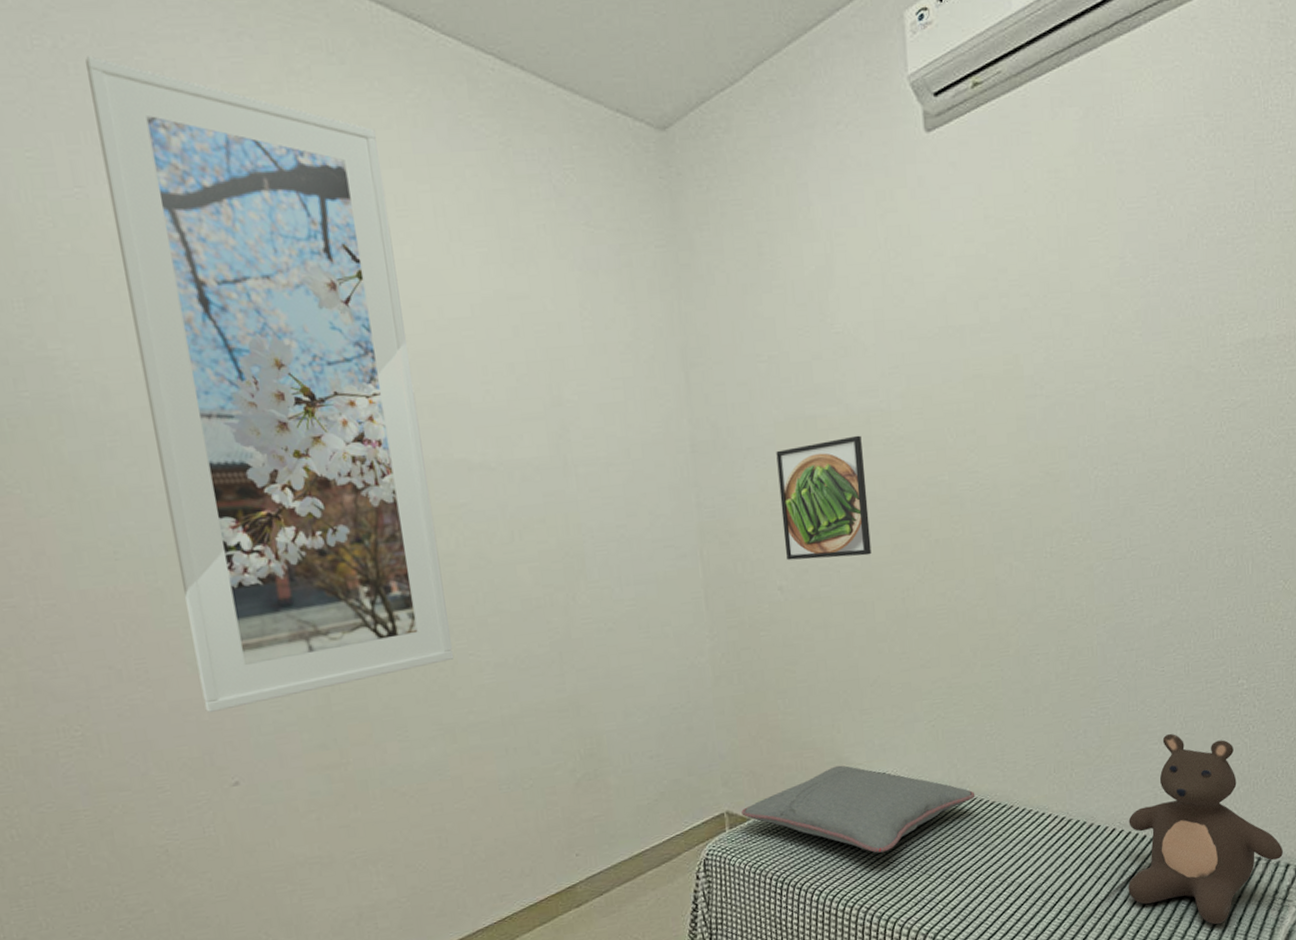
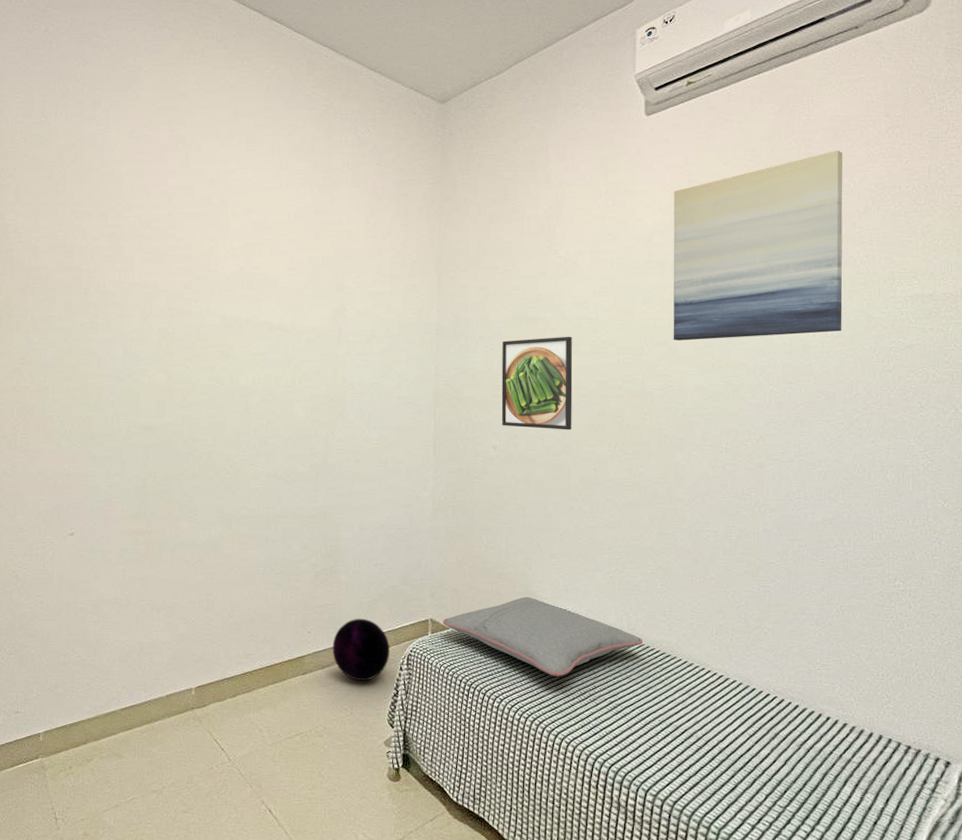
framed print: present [84,56,454,713] -> none [61,37,241,479]
ball: none [609,825,682,902] -> present [332,618,390,681]
wall art: none [967,163,1170,427] -> present [673,149,843,341]
teddy bear: present [1128,733,1284,925] -> none [778,618,934,801]

